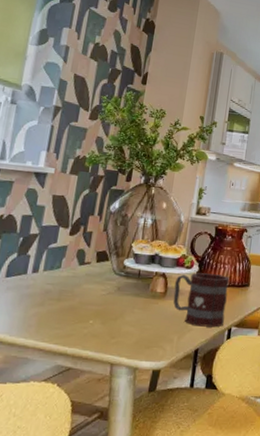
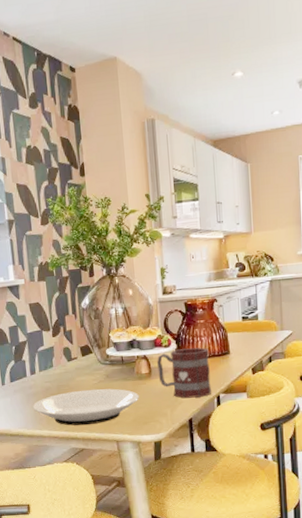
plate: none [23,299,148,341] -> present [32,388,139,426]

